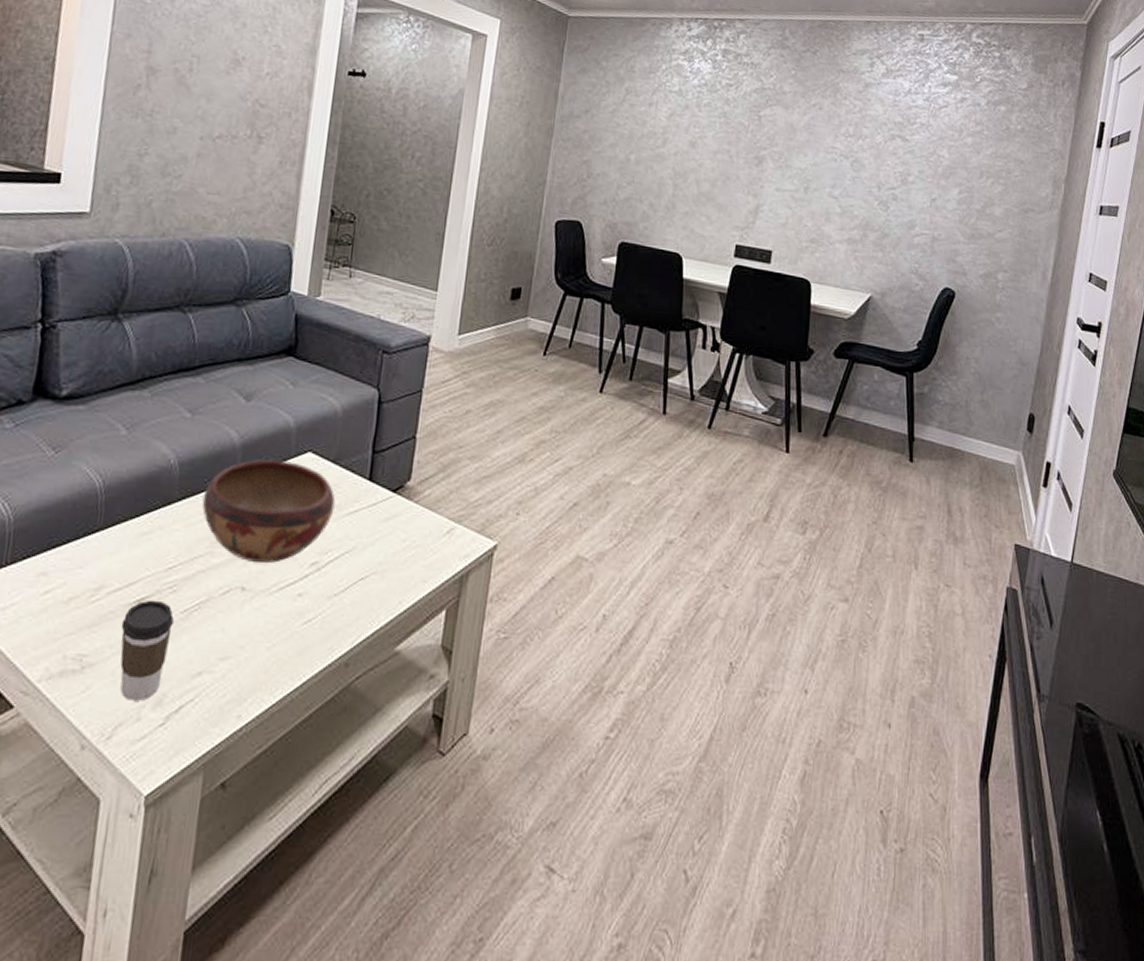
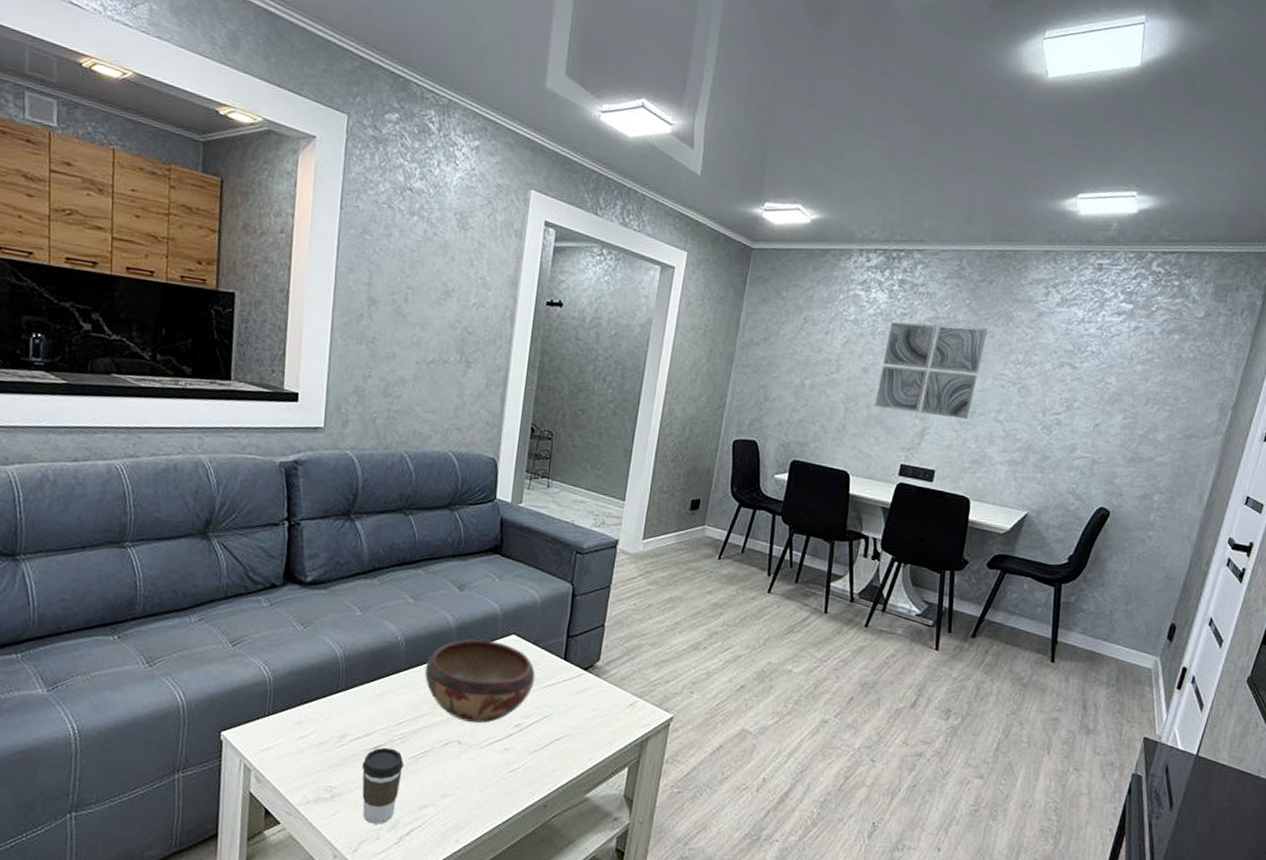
wall art: none [704,93,816,196] -> present [874,322,988,420]

